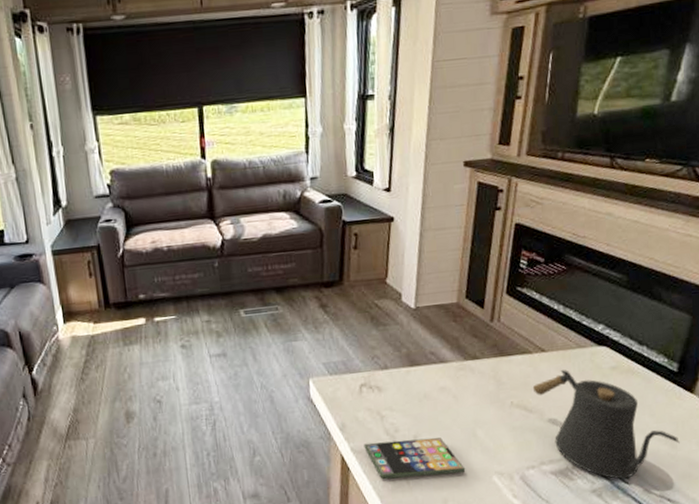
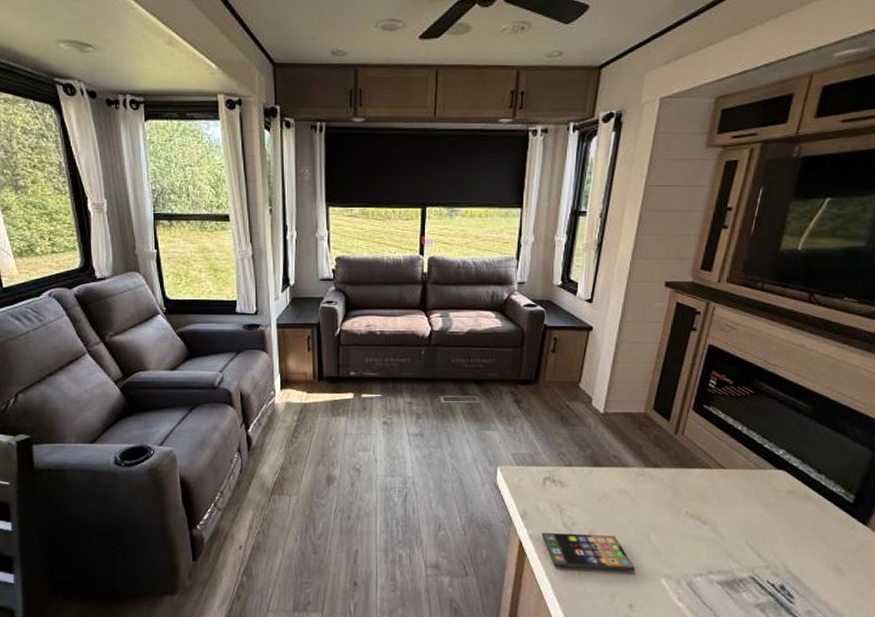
kettle: present [532,370,680,479] -> none [708,488,848,598]

